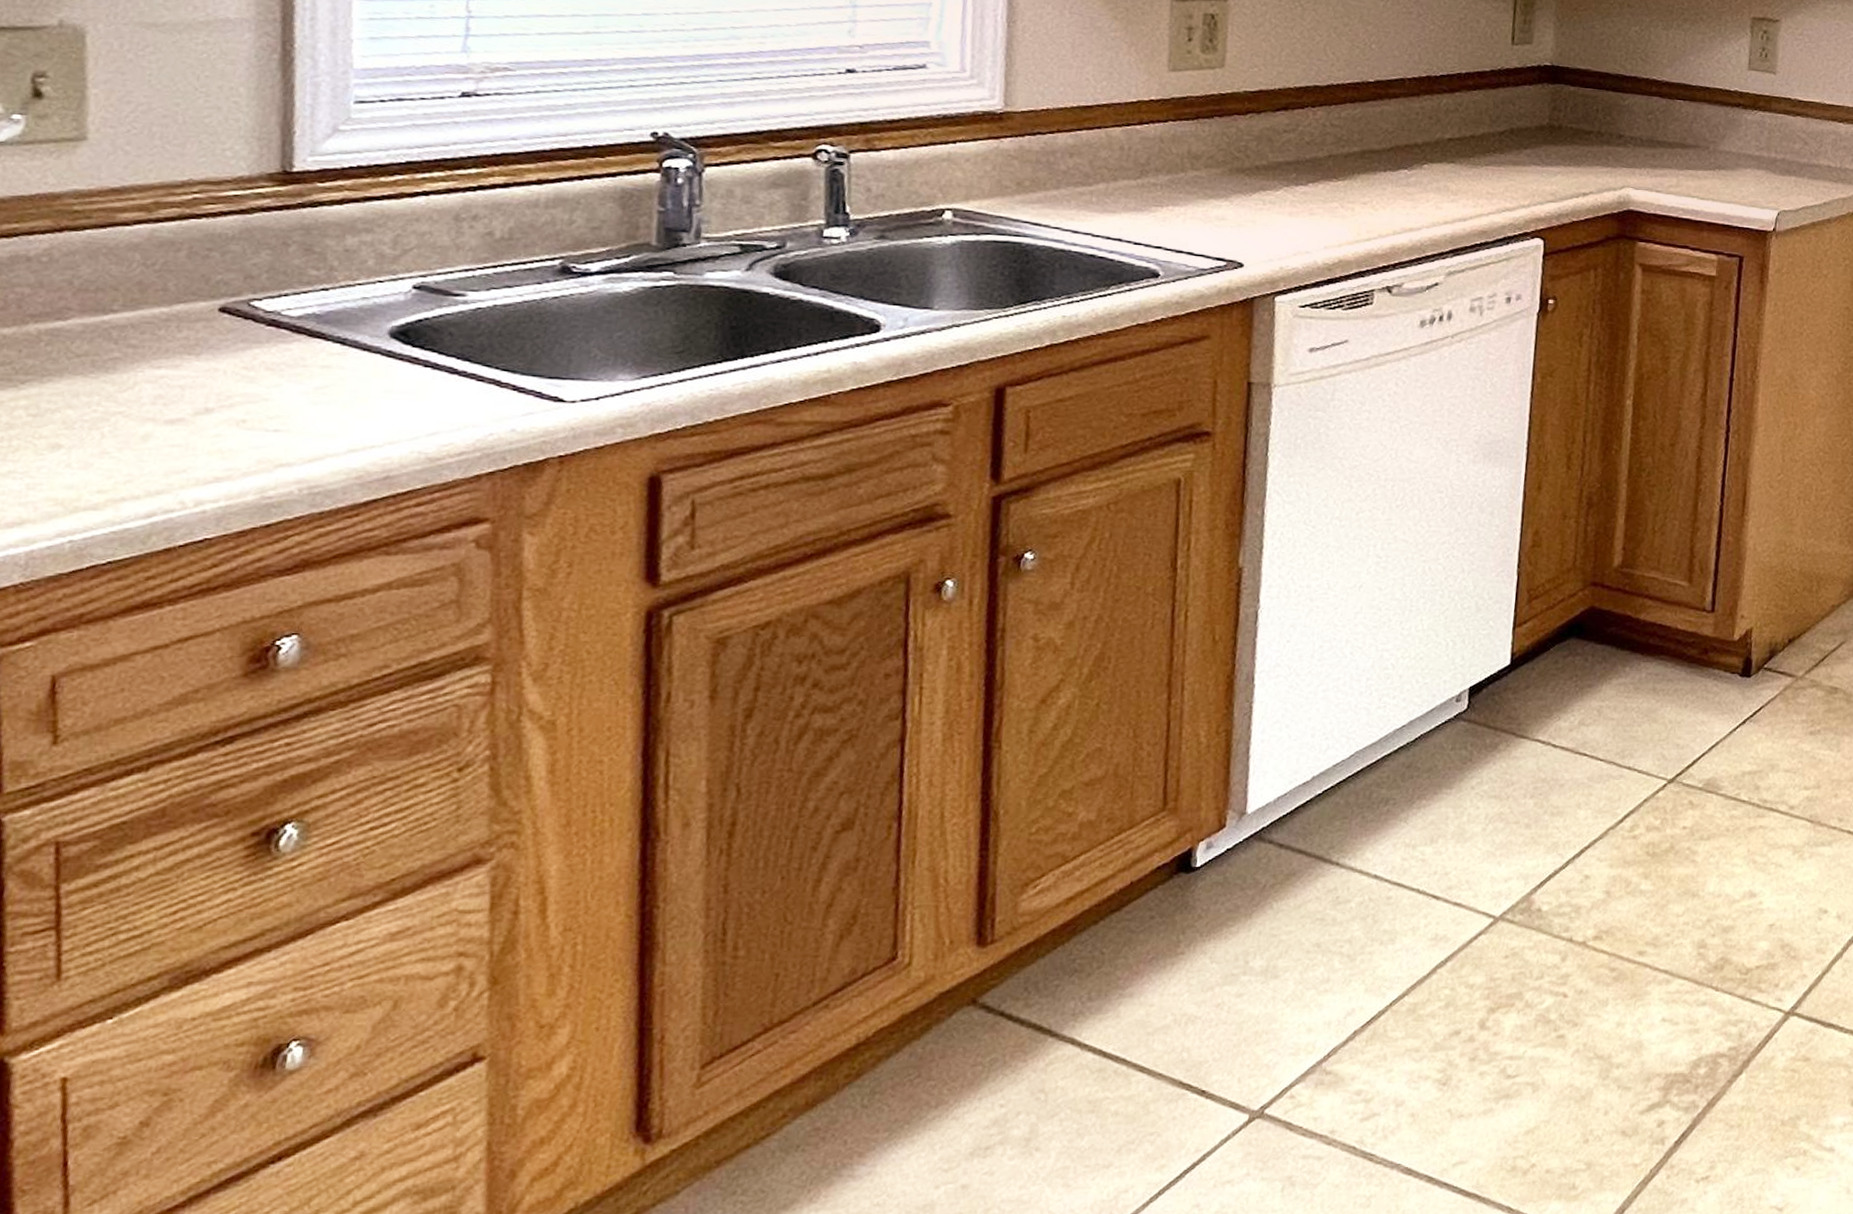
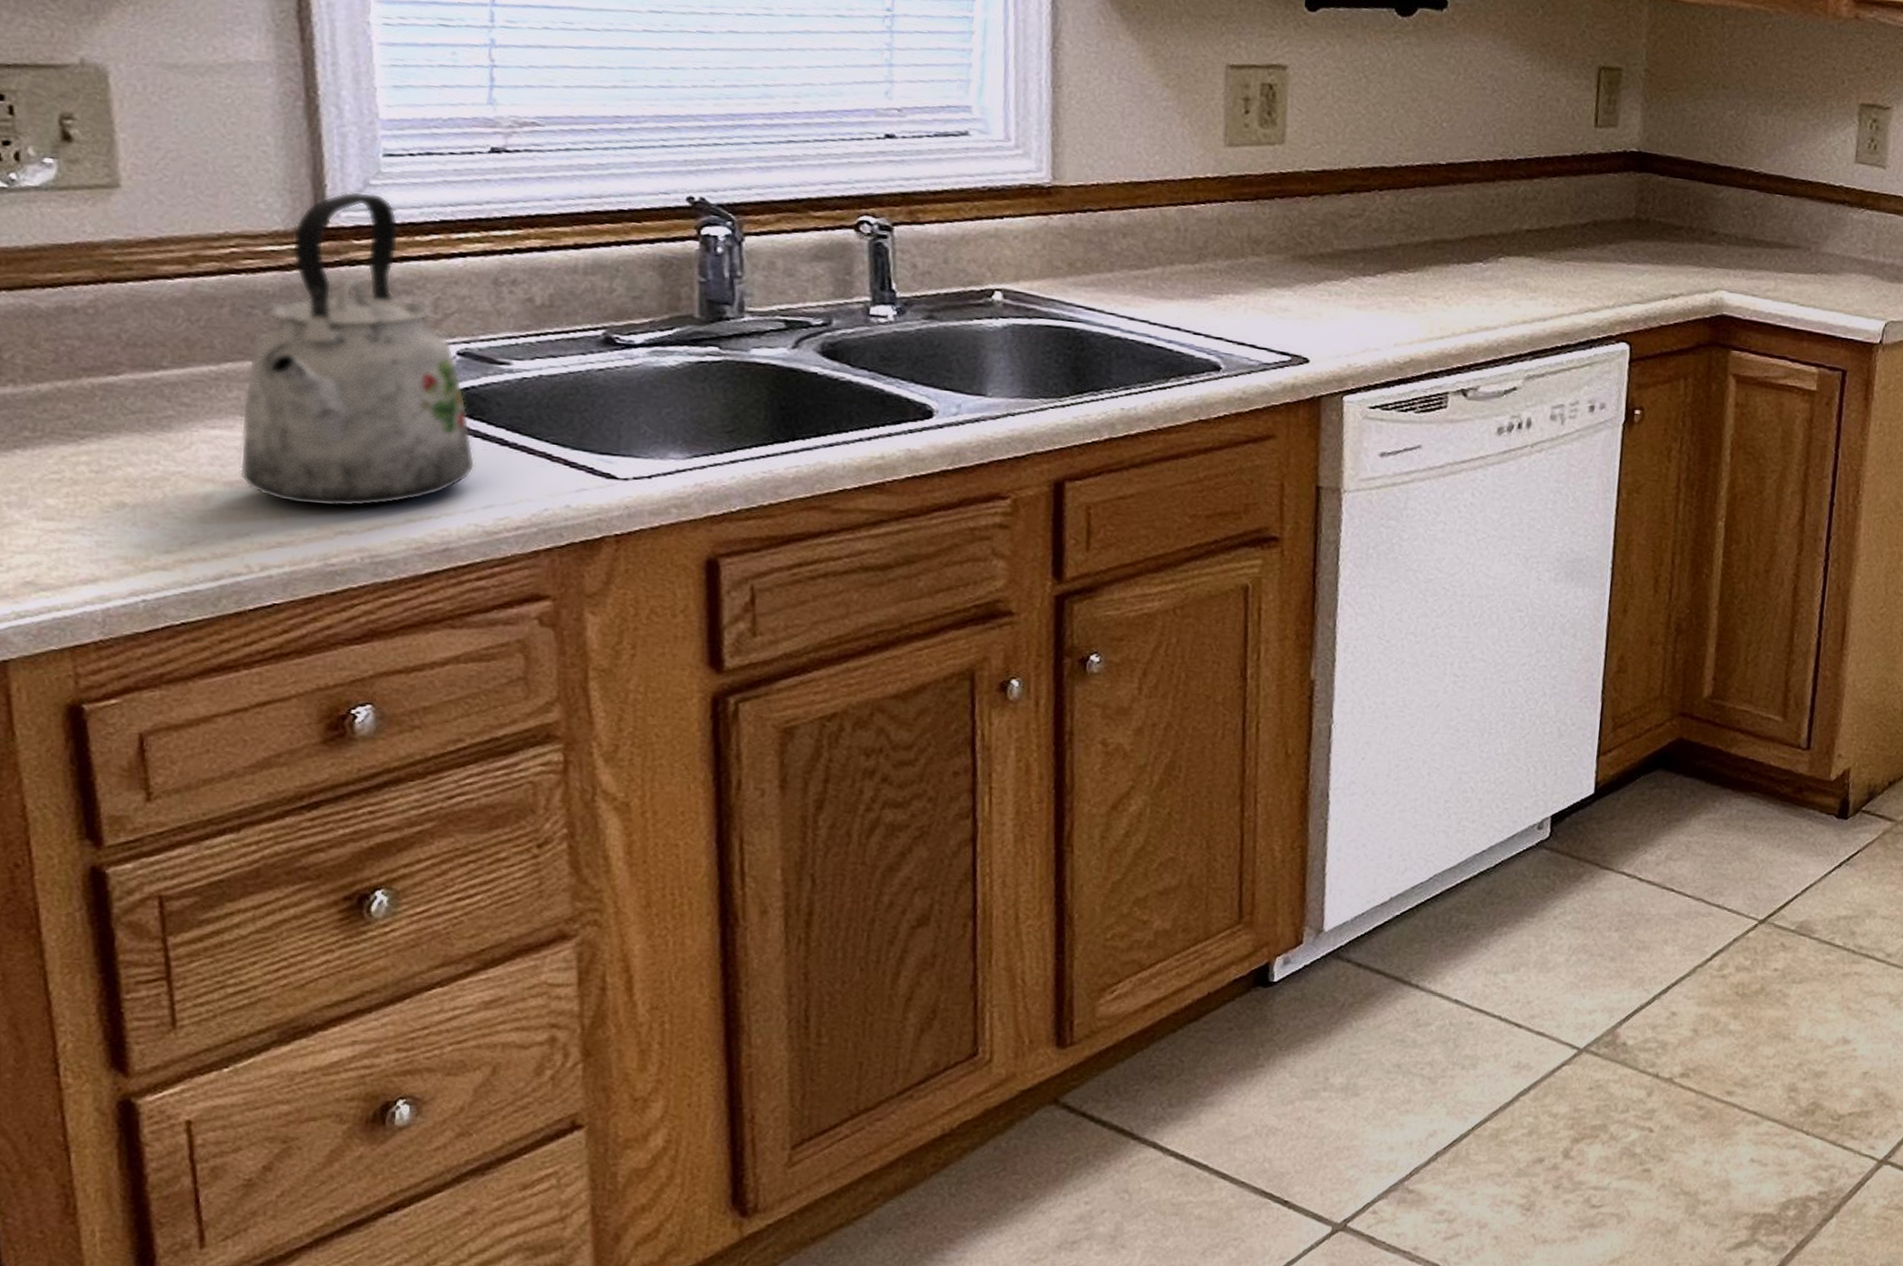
kettle: none [182,137,423,441] -> present [240,191,476,507]

